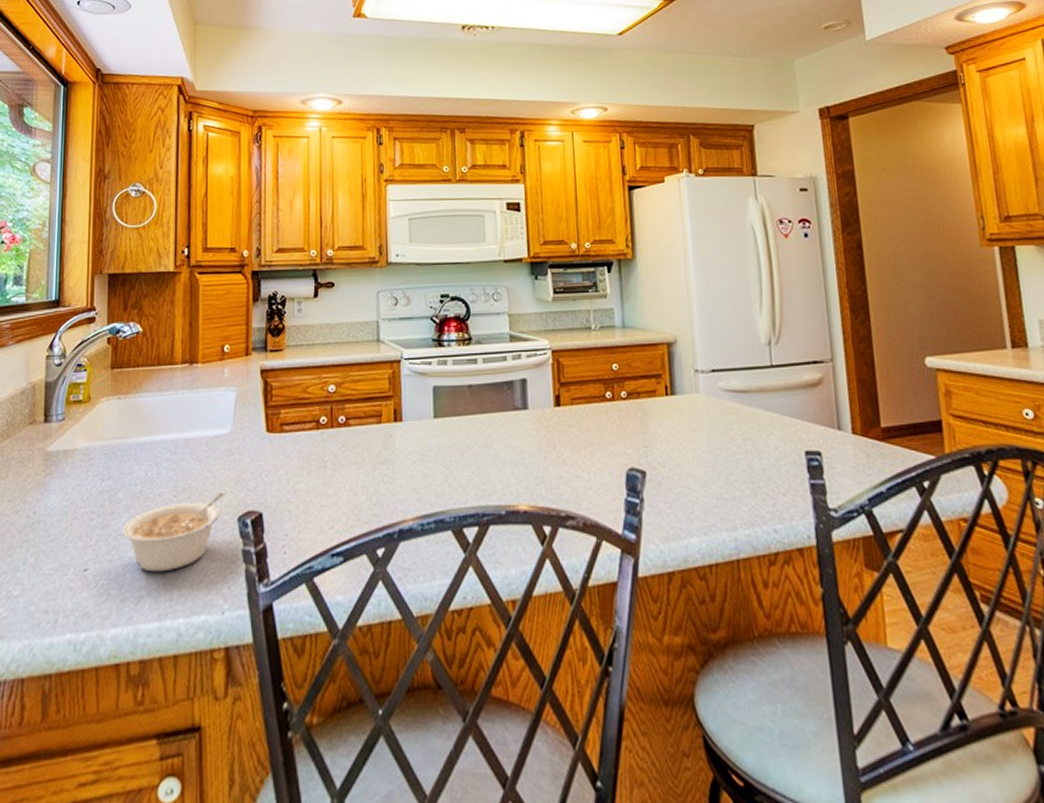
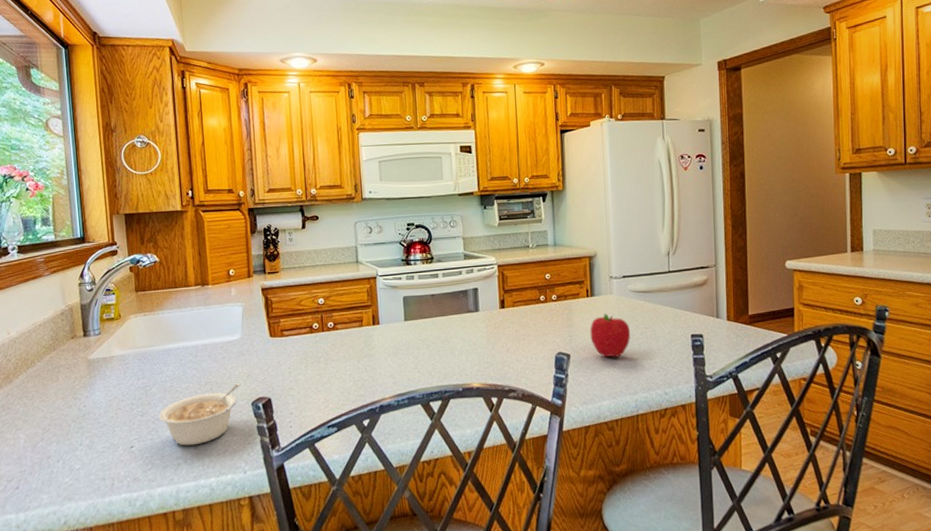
fruit: none [671,418,725,478] -> present [590,313,631,358]

